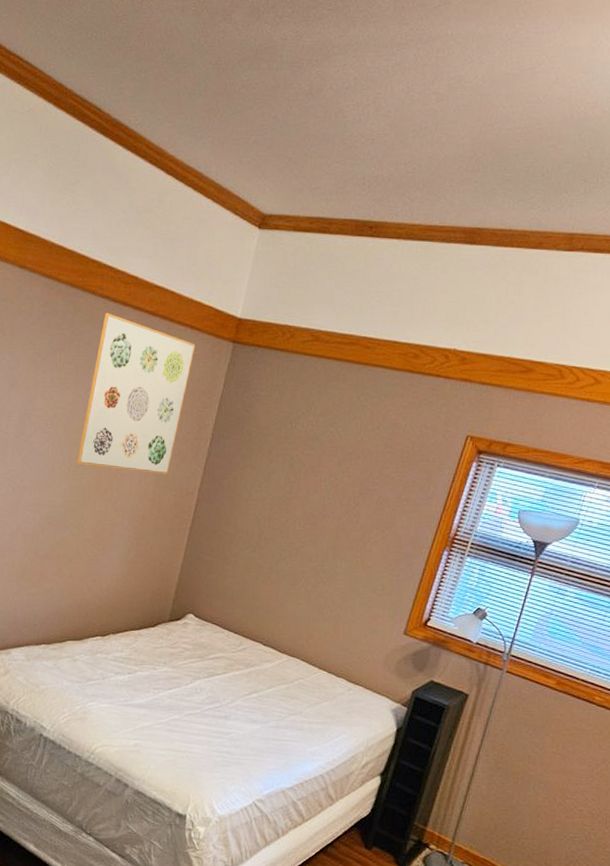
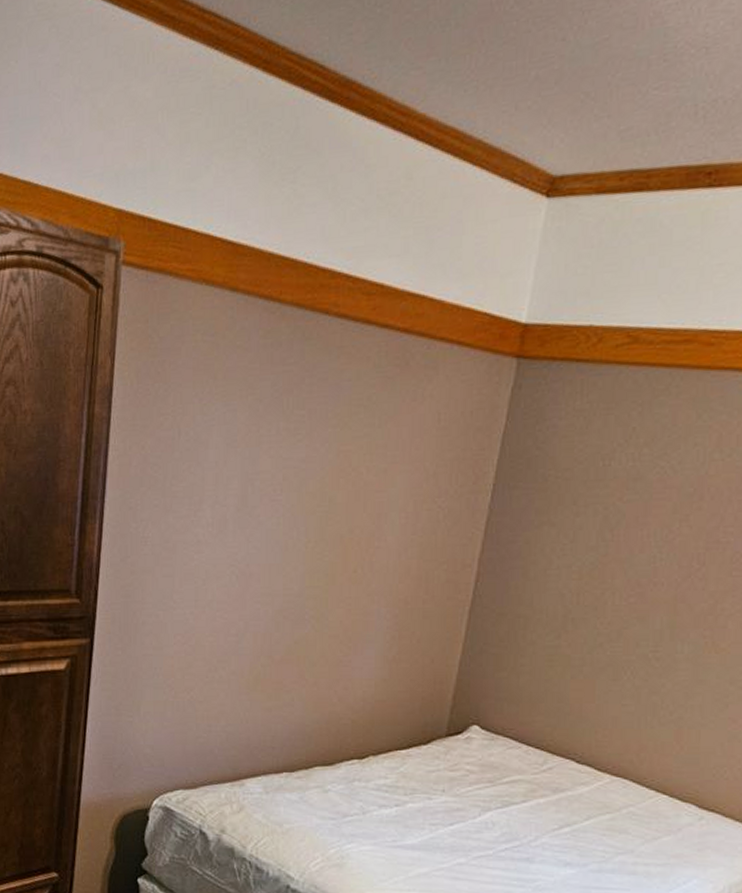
wall art: present [76,313,196,475] -> none [315,336,466,544]

